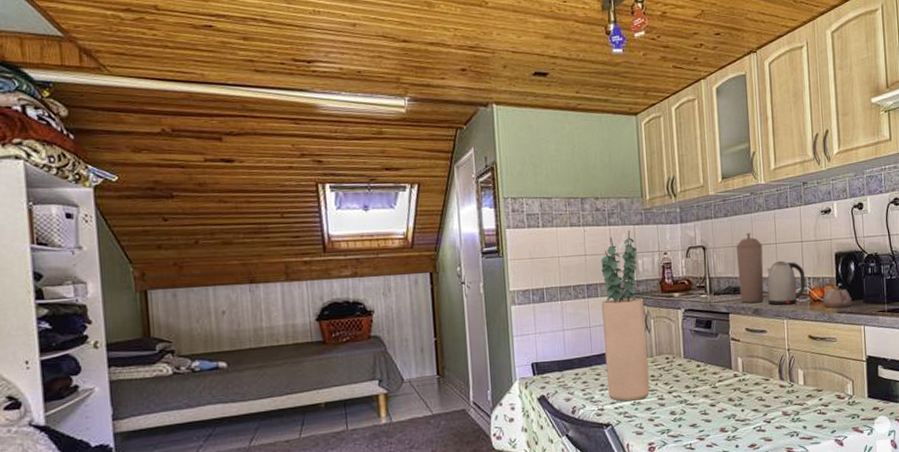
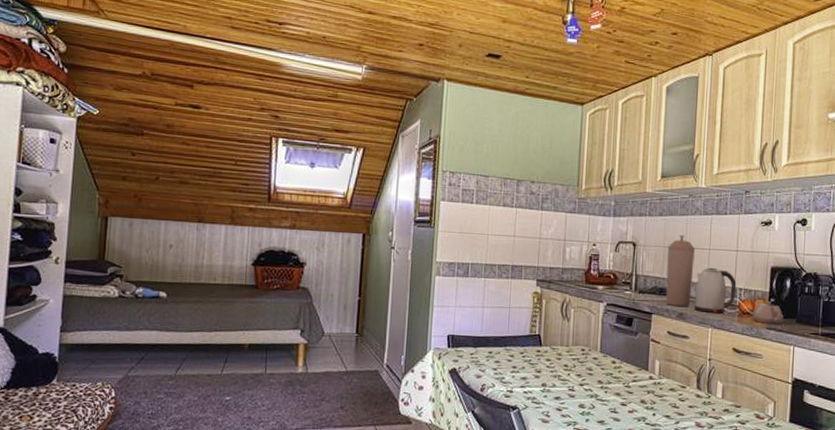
vase: present [601,229,650,402] -> none [518,216,567,388]

